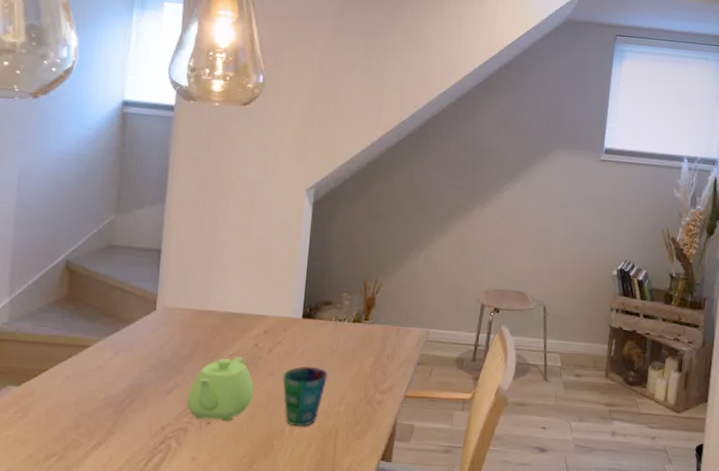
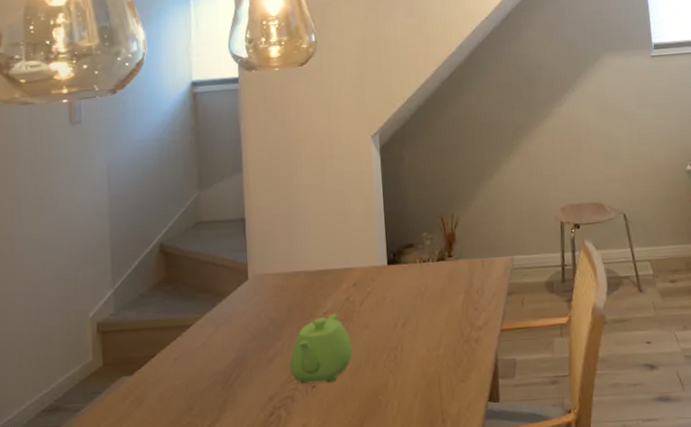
cup: present [283,366,328,427] -> none [378,312,422,378]

